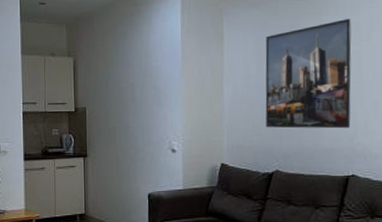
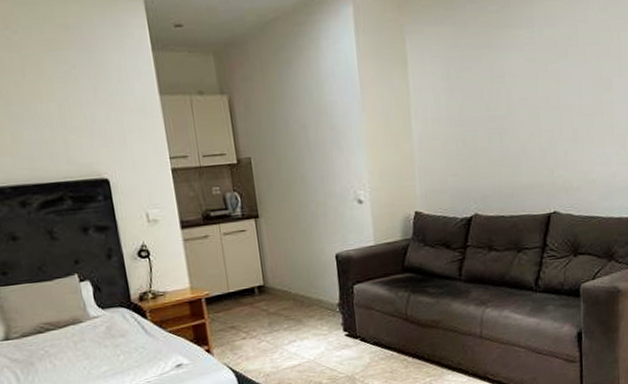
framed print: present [265,18,352,129] -> none [455,31,551,167]

